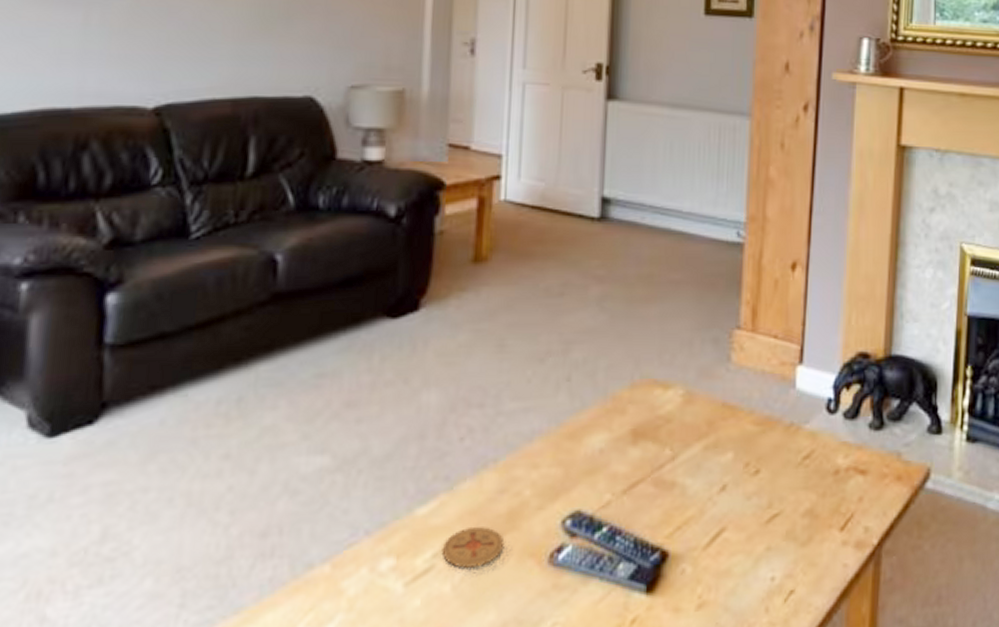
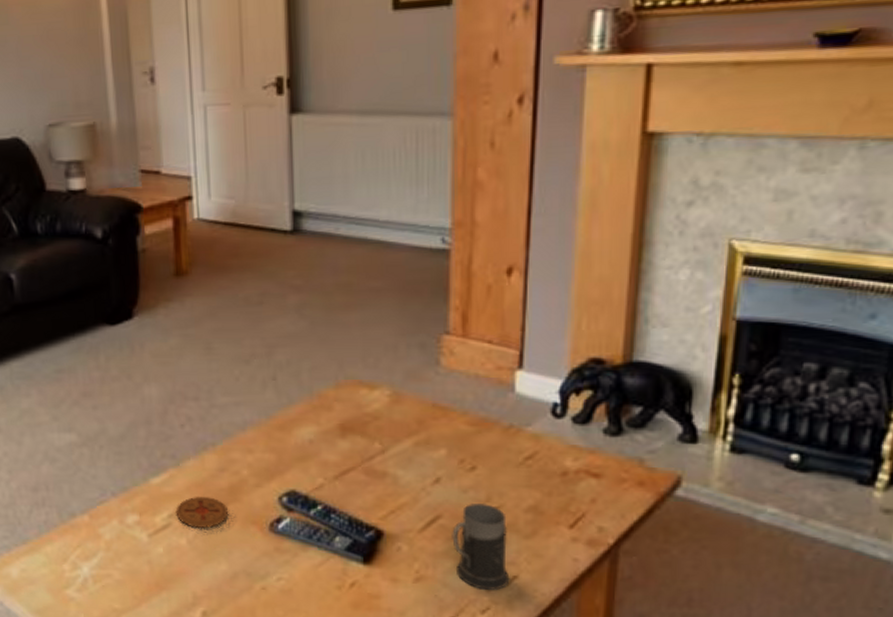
mug: none [735,509,787,610] -> present [452,502,510,590]

